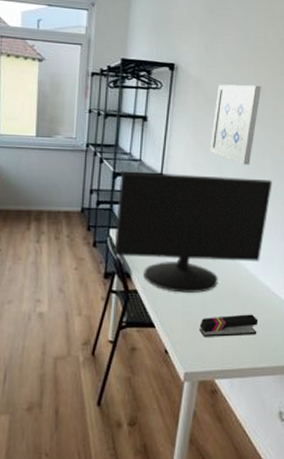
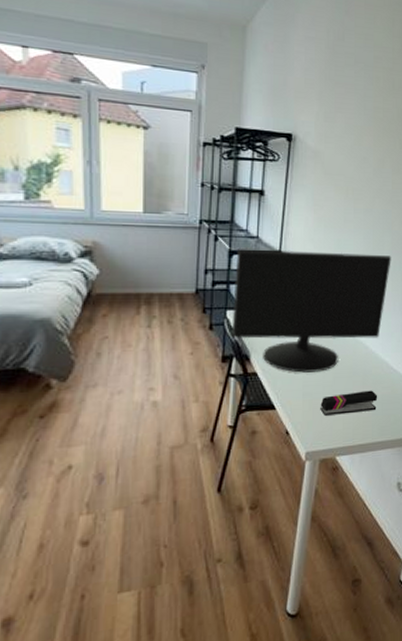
wall art: present [209,84,262,165] -> none [329,156,381,241]

